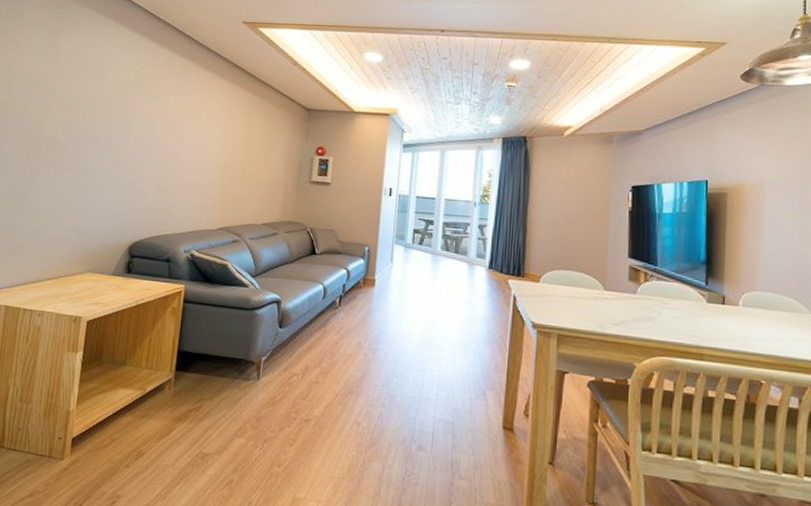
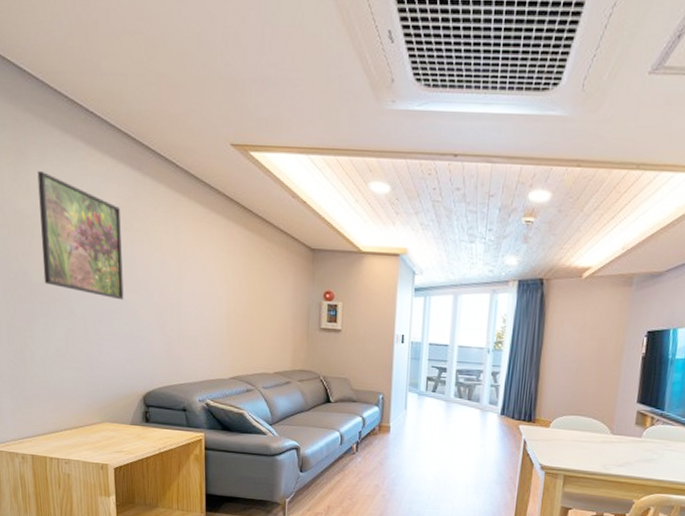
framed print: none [54,42,137,154] -> present [37,170,124,300]

